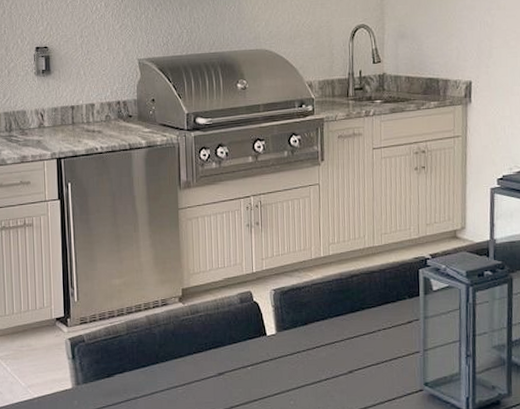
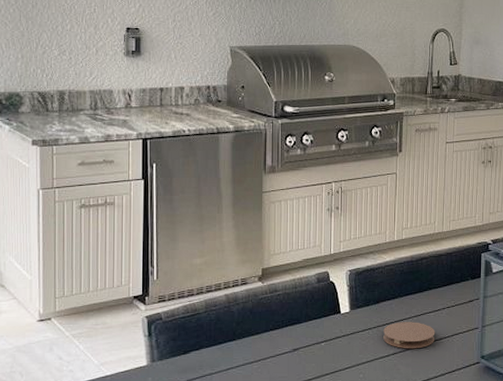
coaster: none [313,345,371,374] -> present [383,322,435,349]

